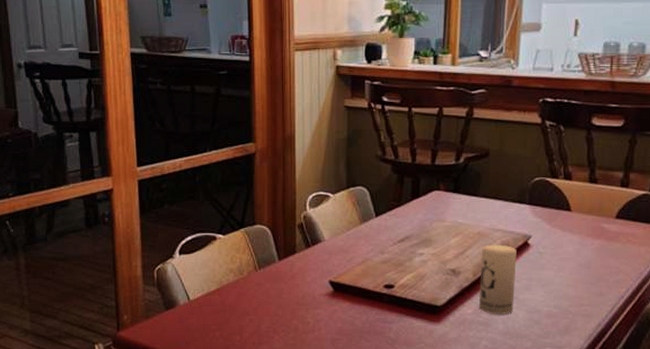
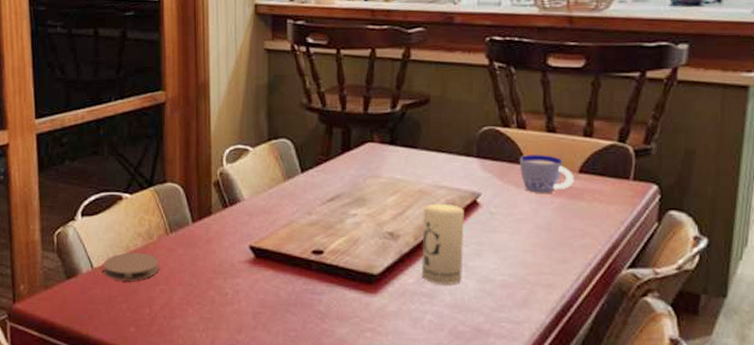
coaster: none [198,286,248,311] -> present [103,252,159,281]
cup: none [566,202,611,236] -> present [520,155,574,193]

